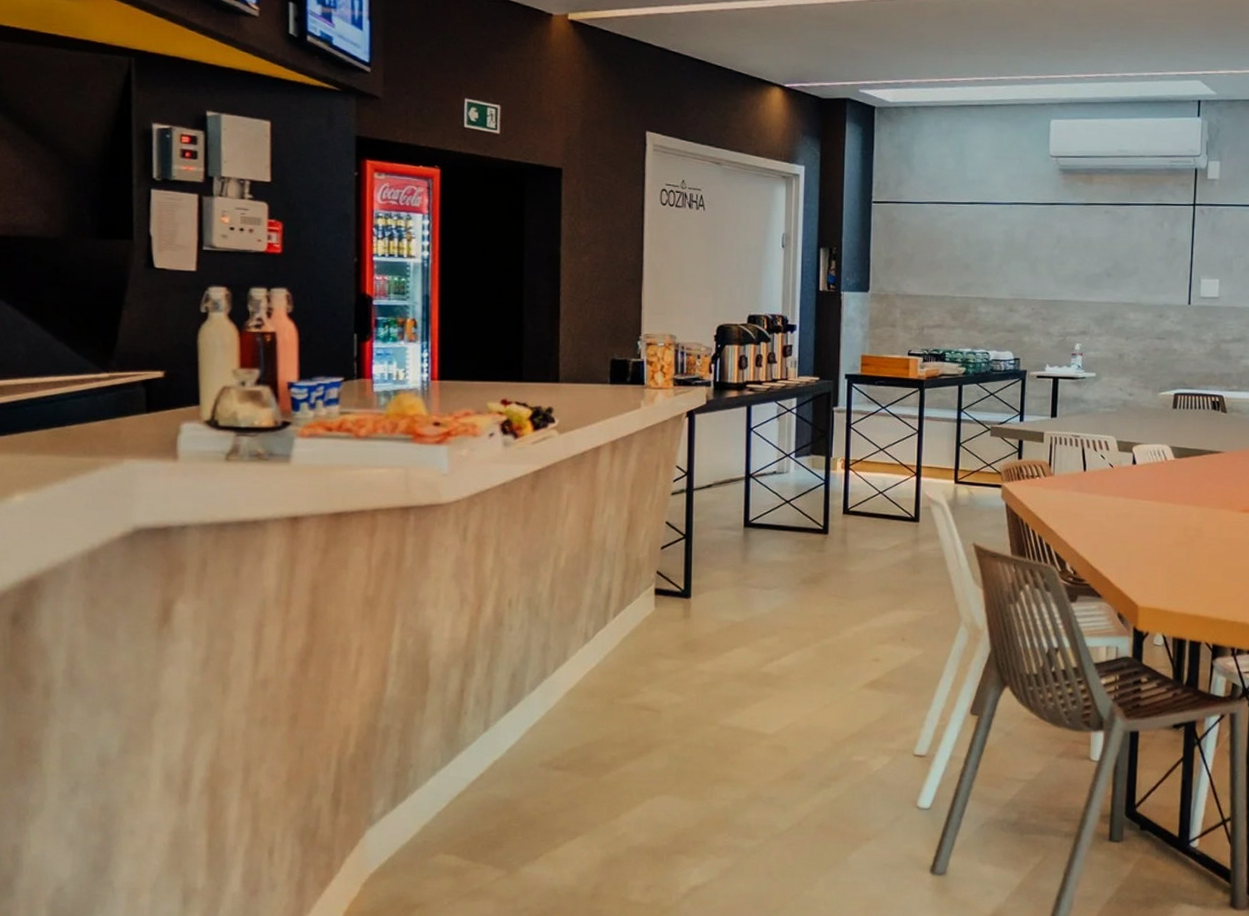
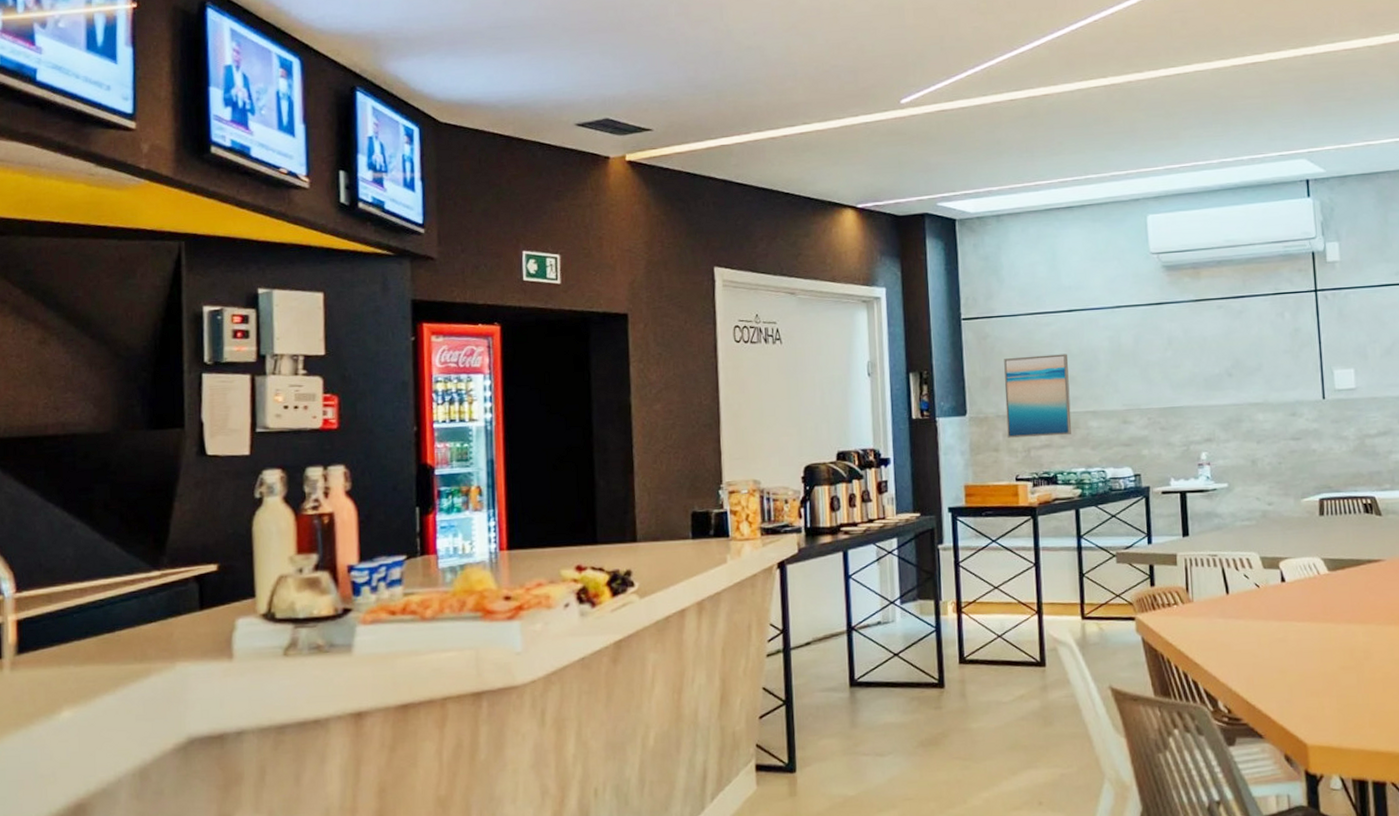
wall art: none [904,242,966,318] -> present [1004,354,1072,438]

